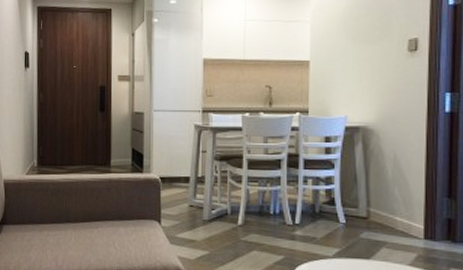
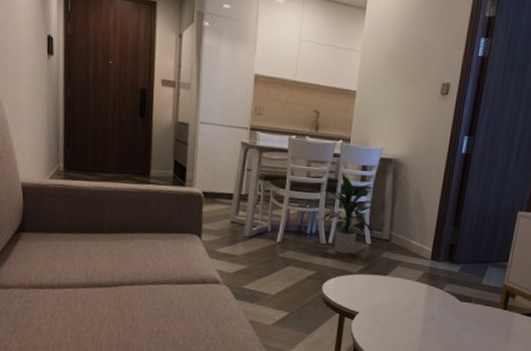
indoor plant: none [282,147,347,236] -> present [321,173,376,255]

